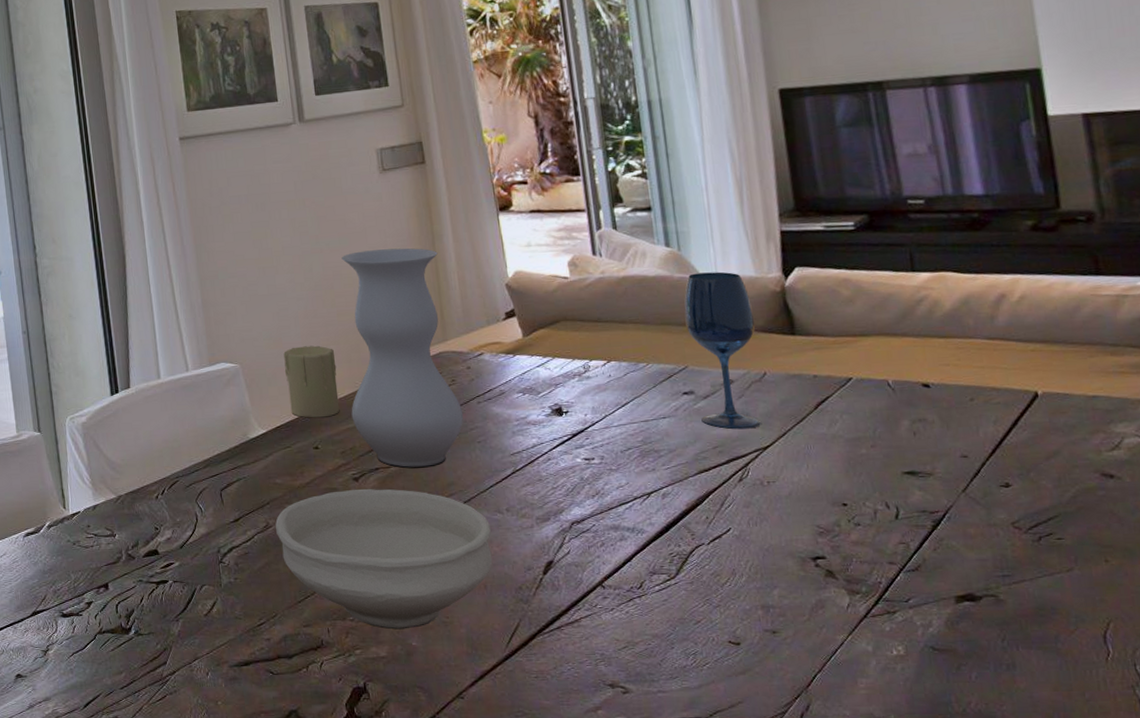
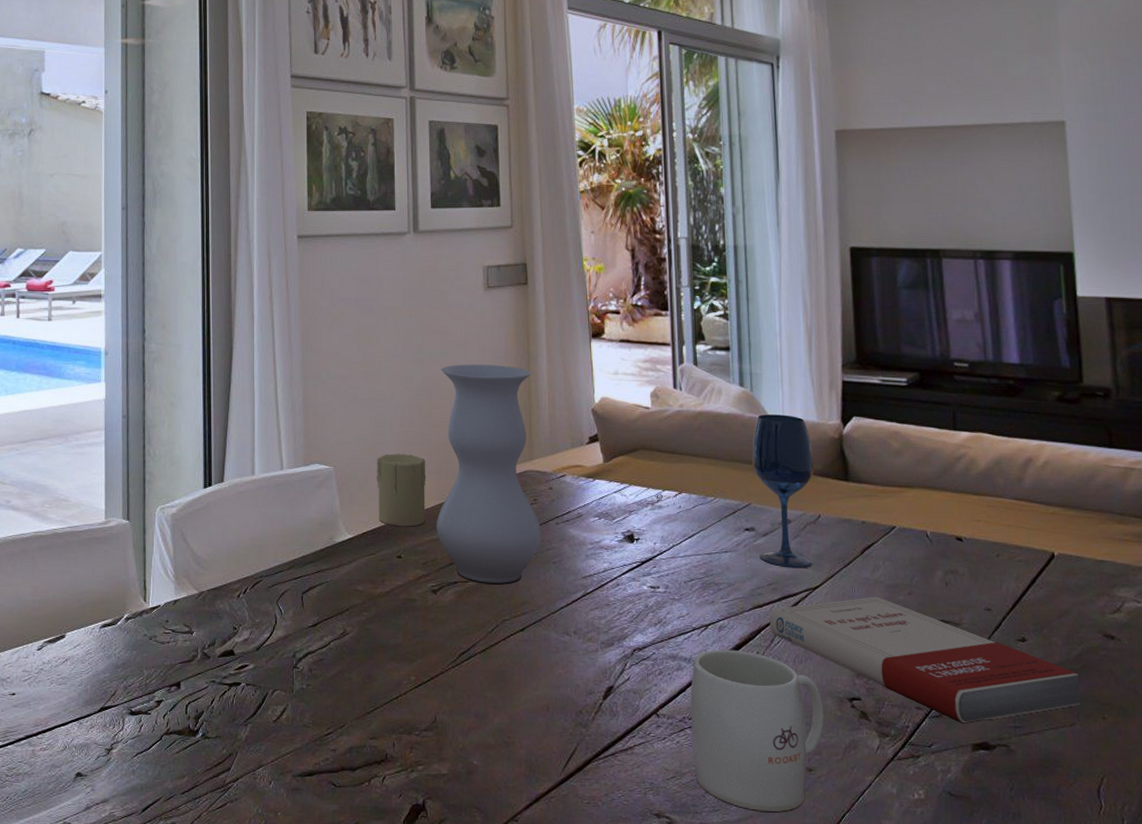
bowl: present [275,488,493,630] -> none [353,601,559,747]
mug: none [636,516,786,677] -> present [690,649,824,813]
book: none [717,452,1078,576] -> present [769,597,1080,724]

